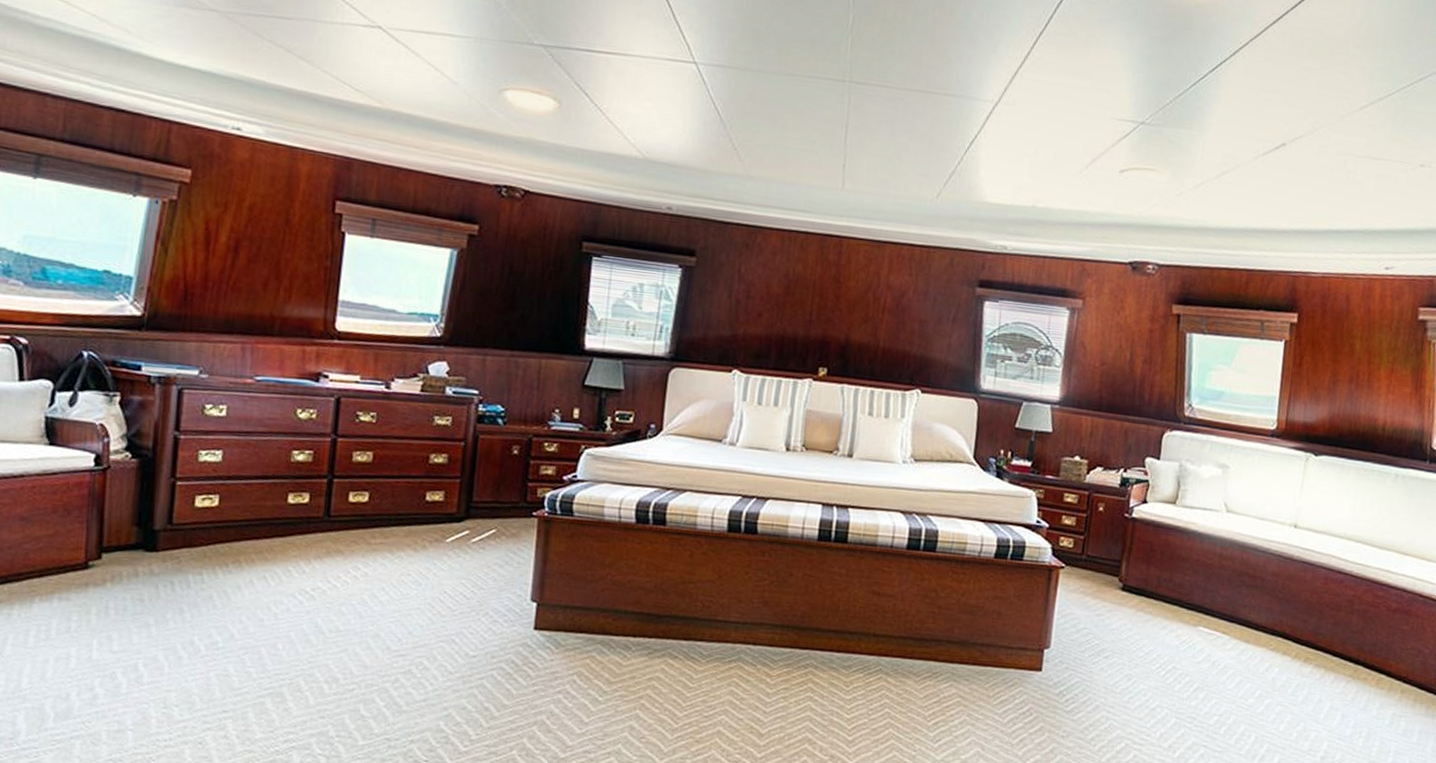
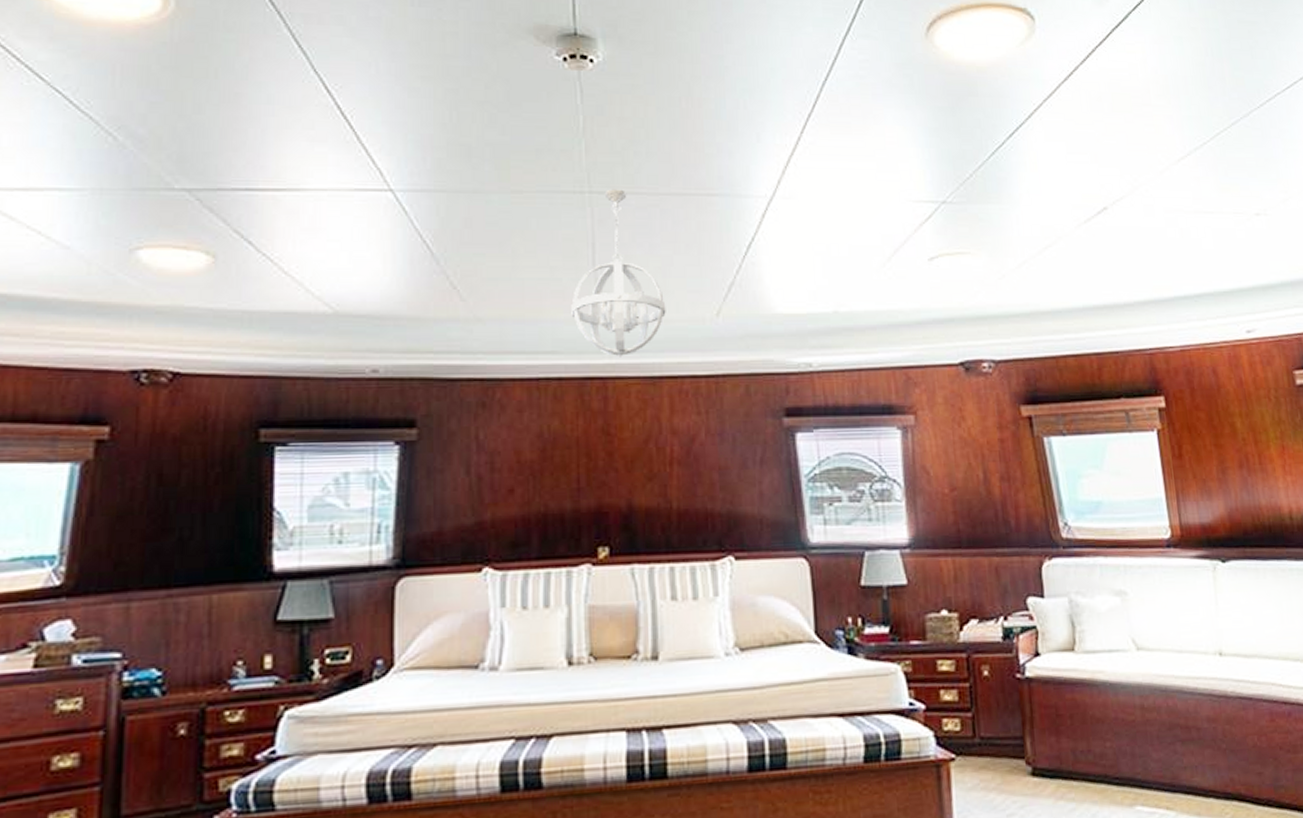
chandelier: none [822,81,897,222] -> present [571,189,666,357]

